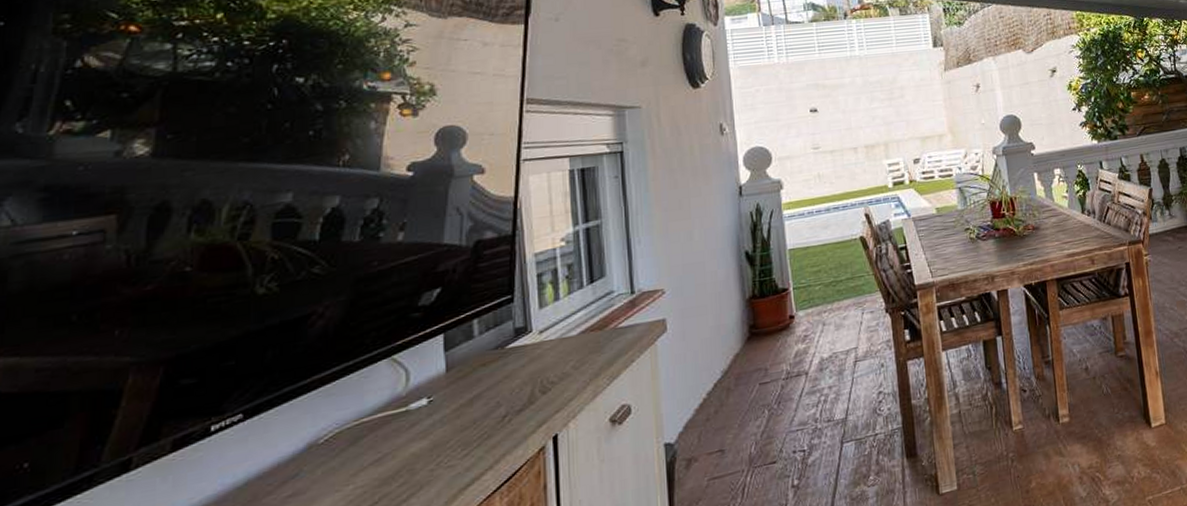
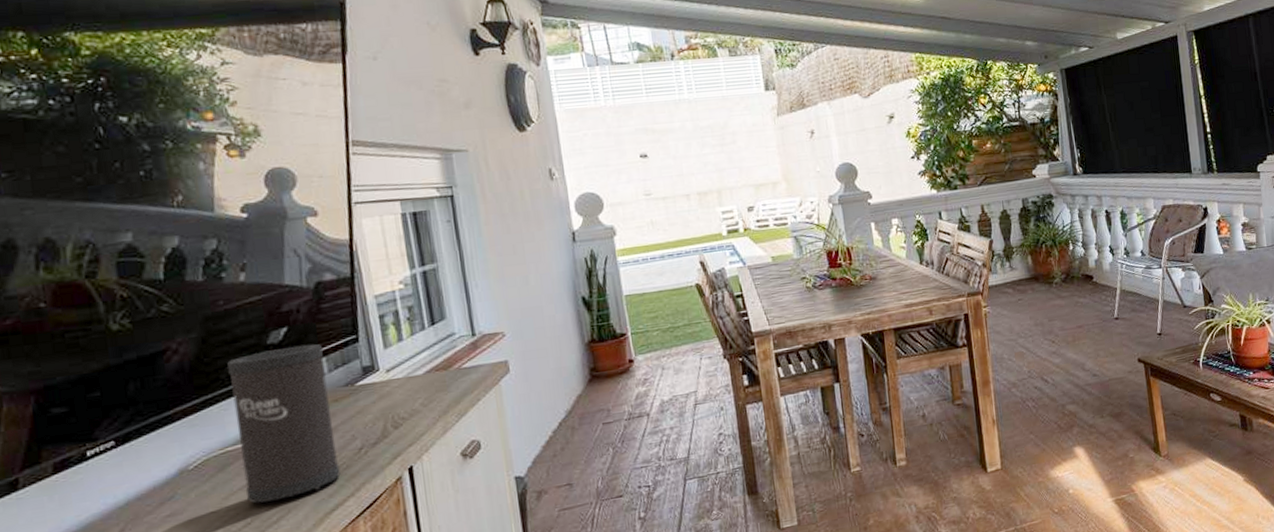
speaker: none [372,305,481,480] -> present [226,343,341,503]

